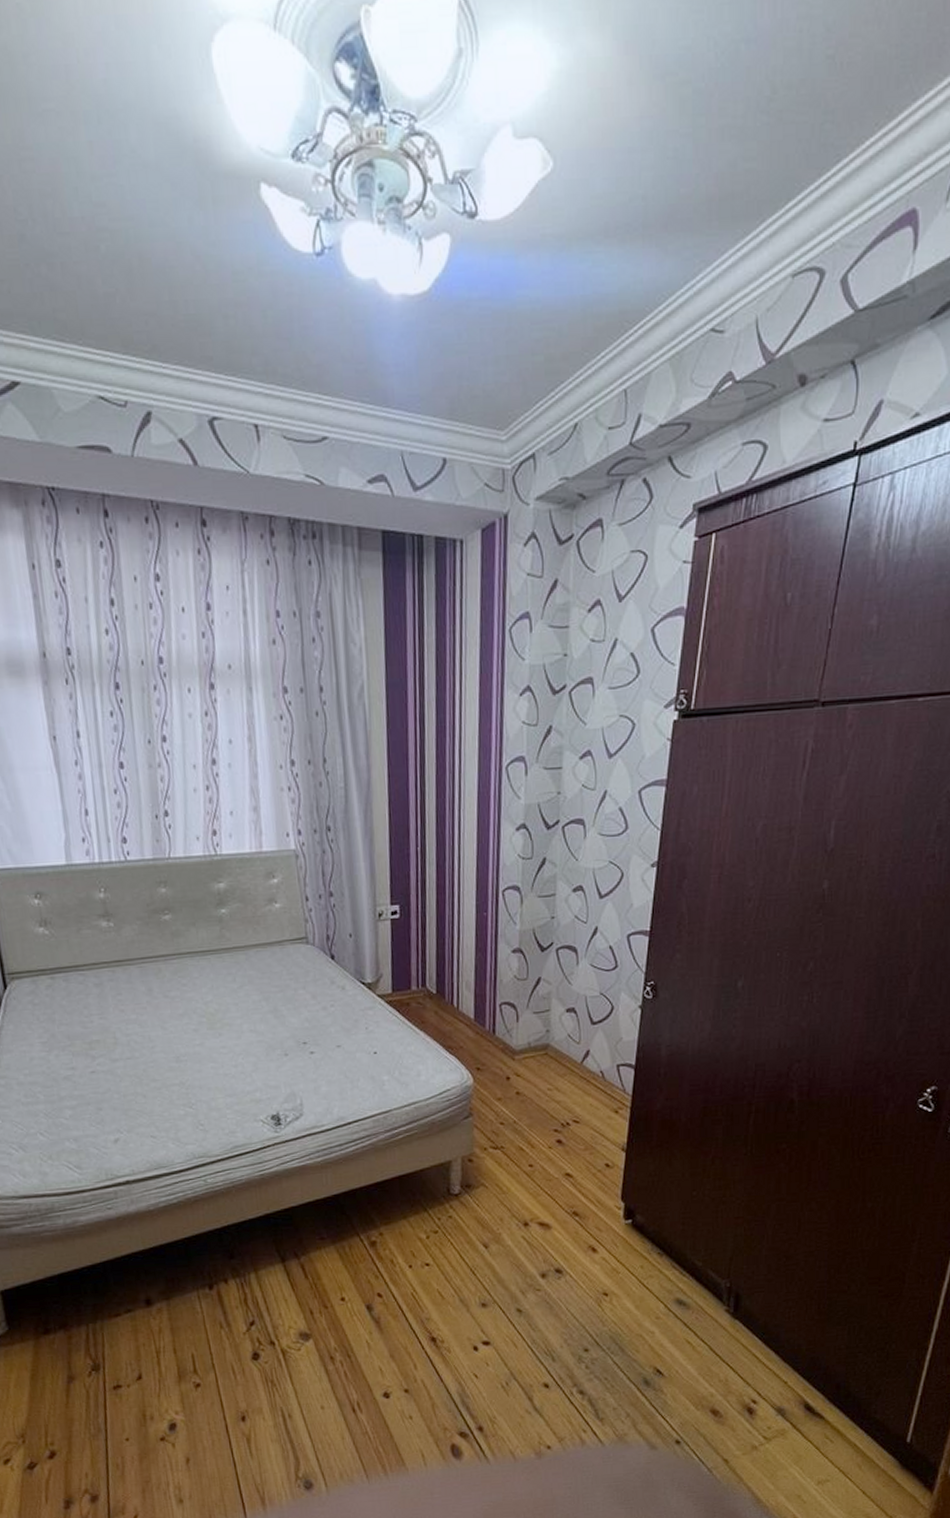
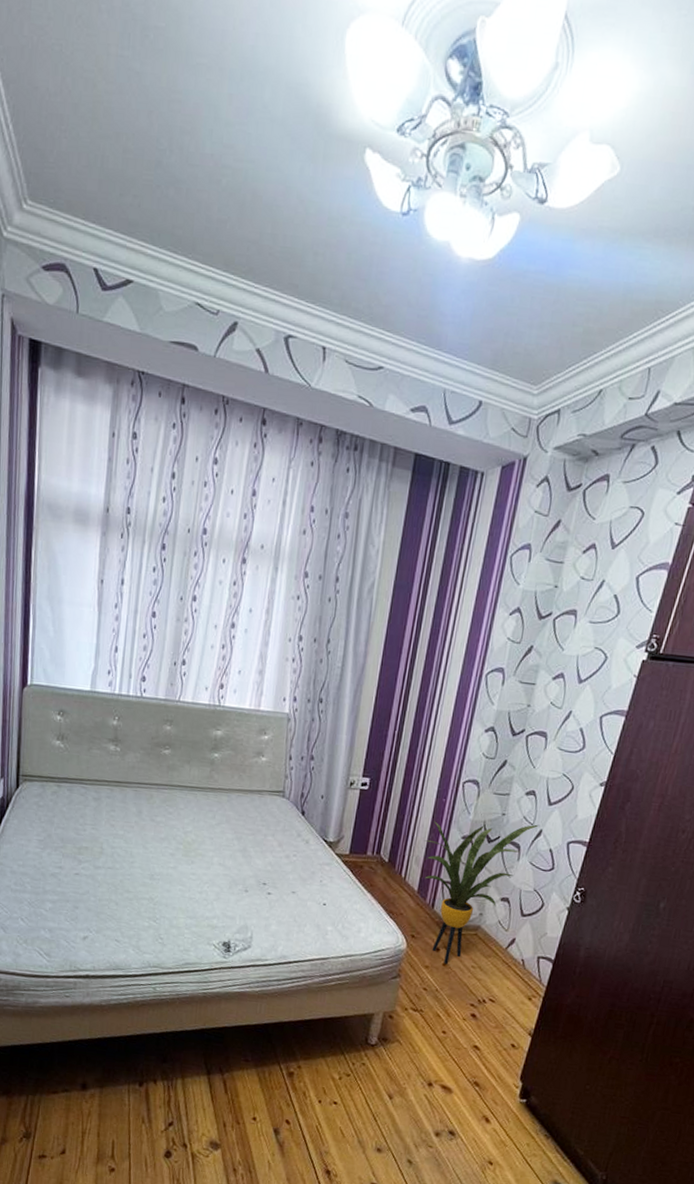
house plant: none [472,921,593,1091] -> present [424,821,539,964]

